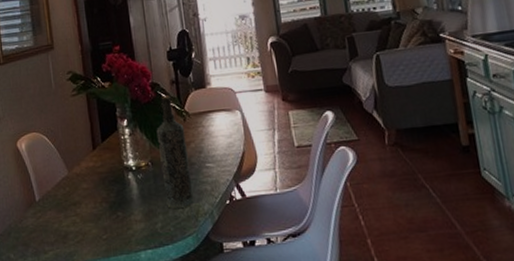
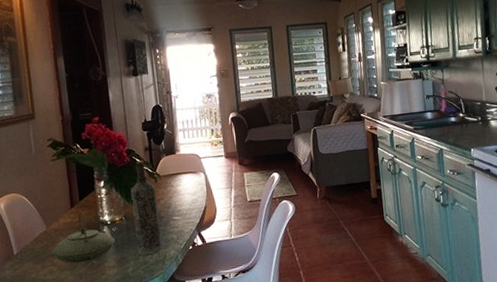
teapot: none [75,153,142,214] -> present [52,210,116,263]

